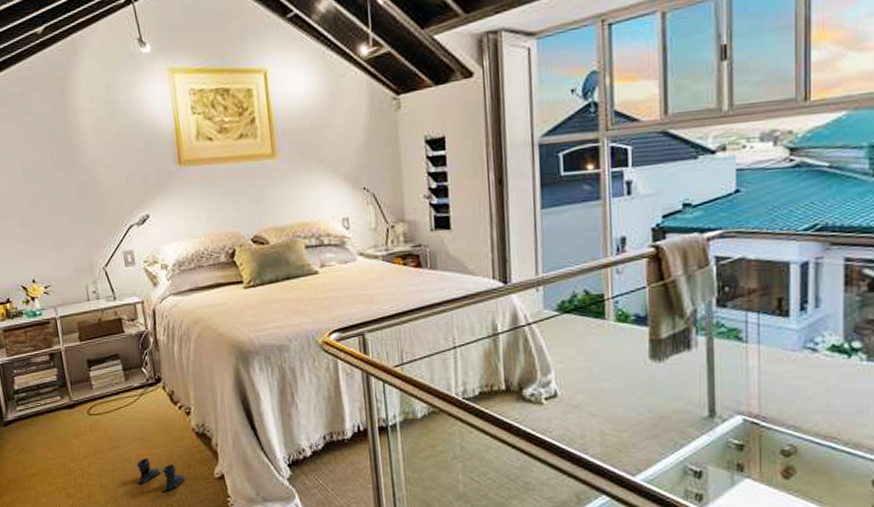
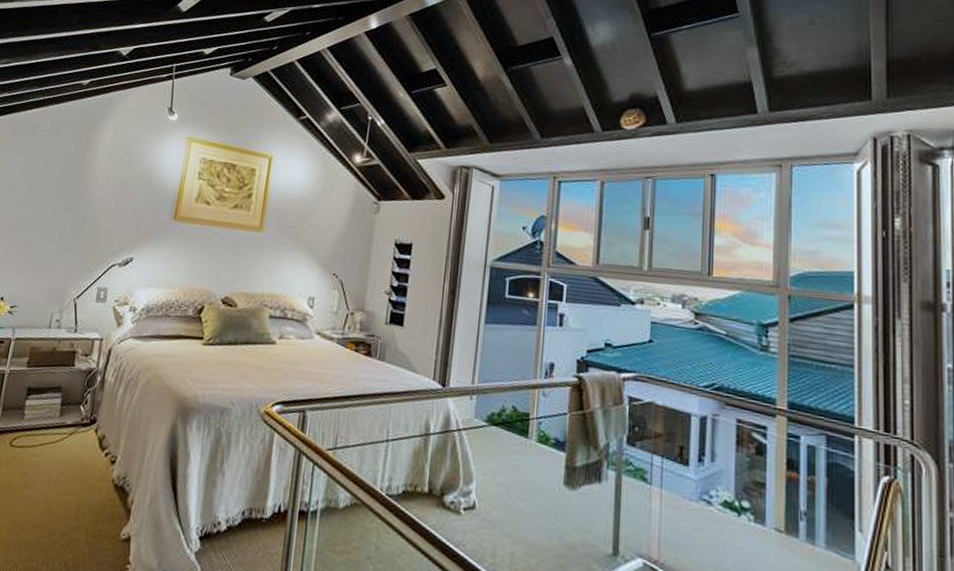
boots: present [136,457,186,491] -> none [38,503,90,546]

